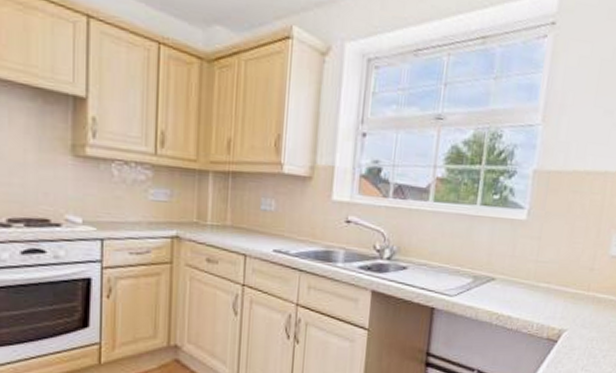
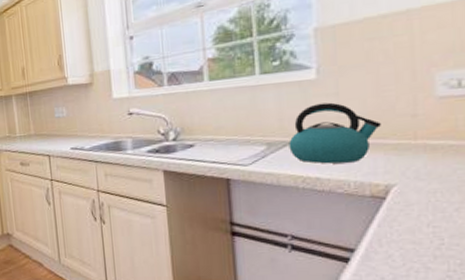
kettle: none [491,244,568,305] -> present [289,102,382,164]

